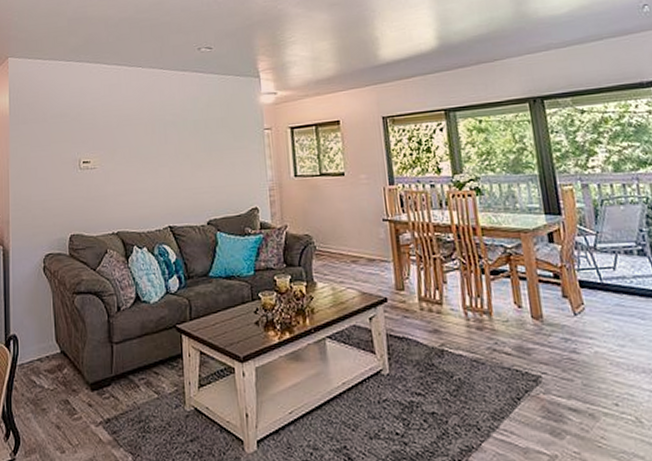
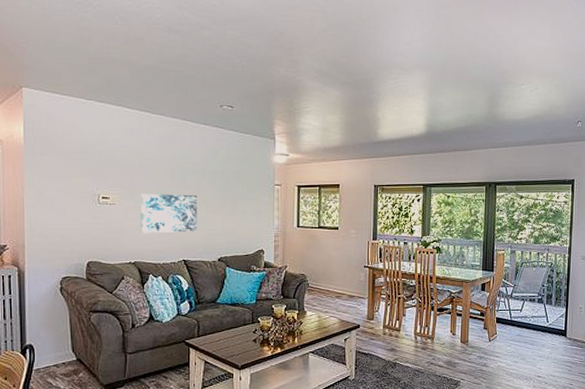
wall art: none [121,149,183,199] -> present [140,194,198,234]

